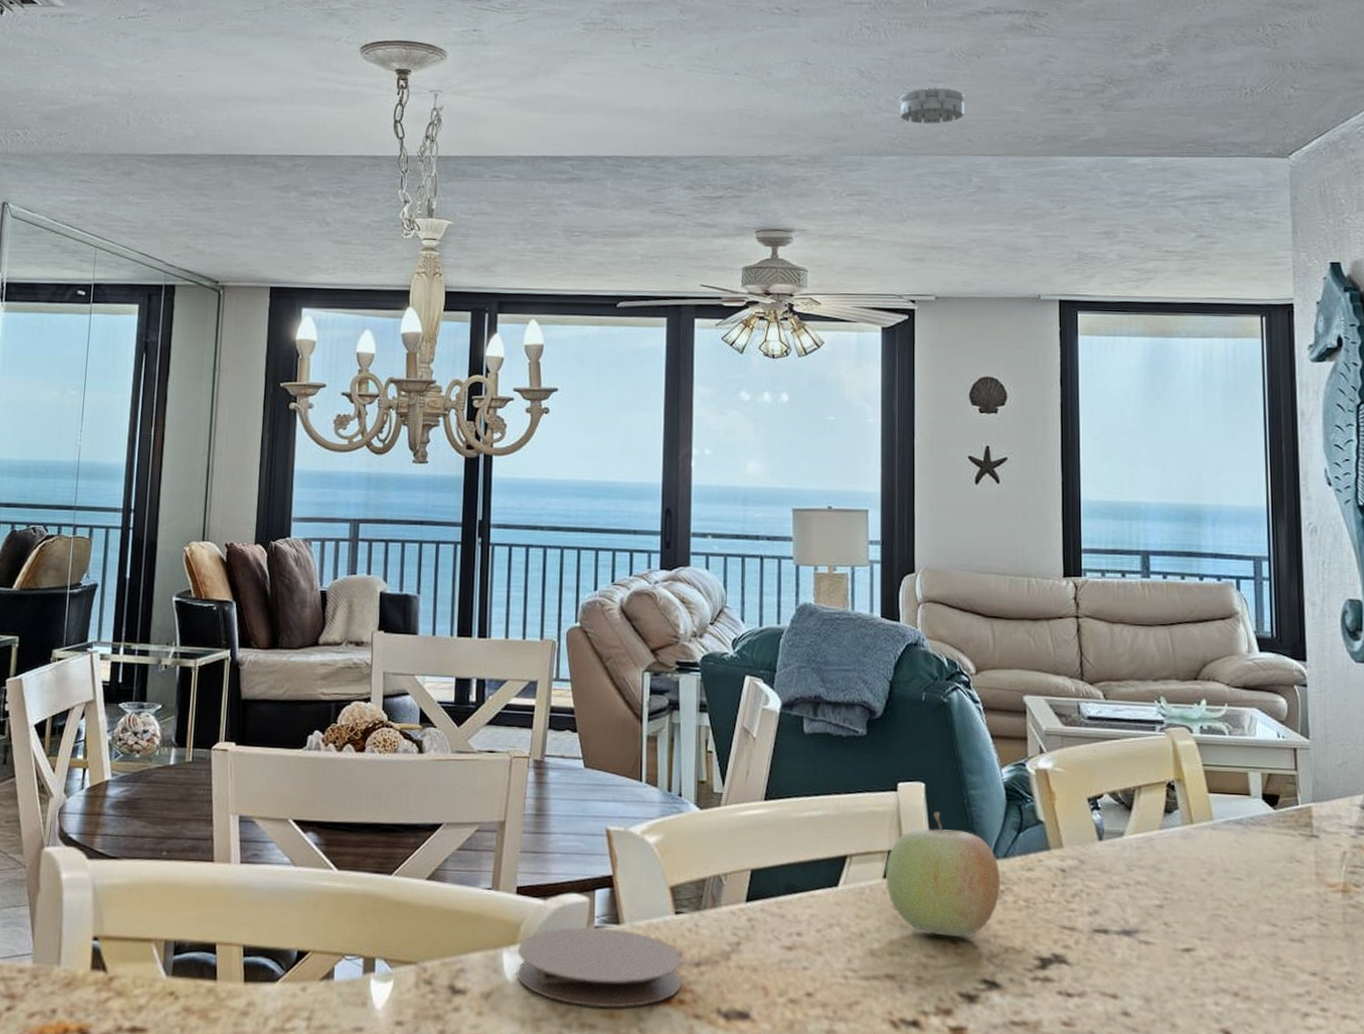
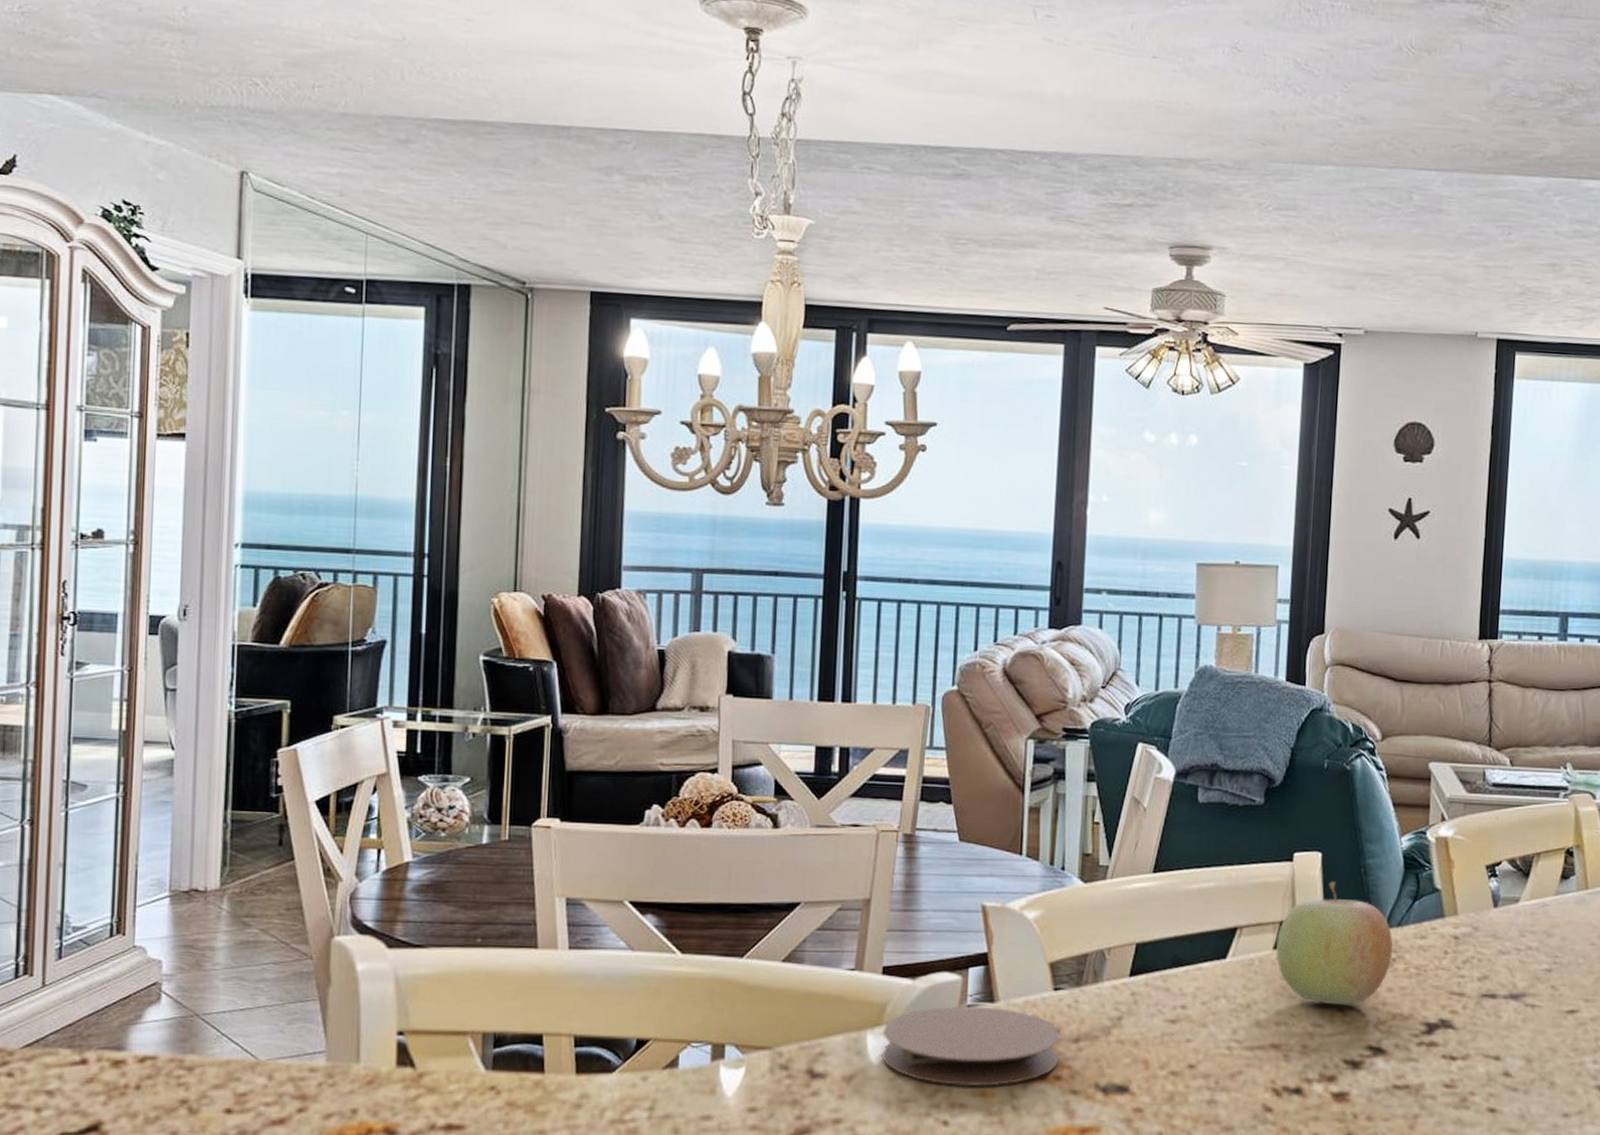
smoke detector: present [900,87,964,124] -> none [1338,86,1411,130]

